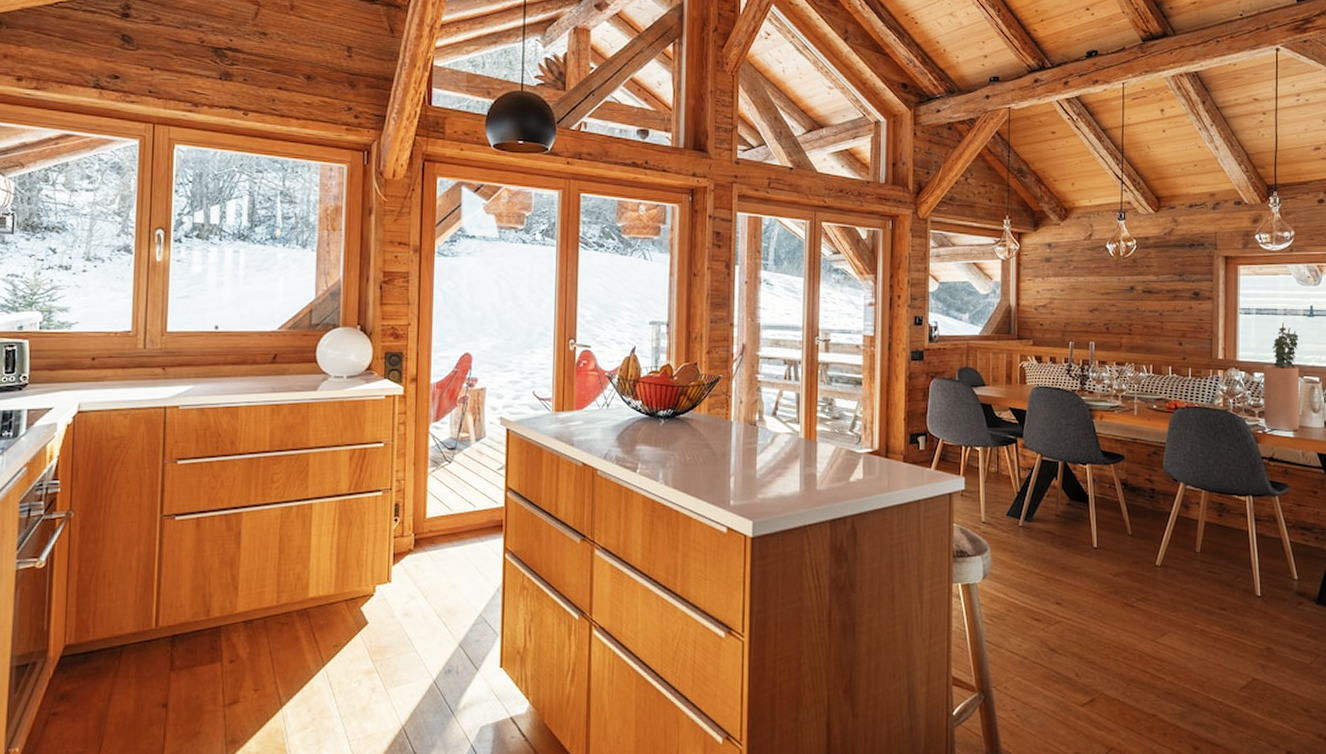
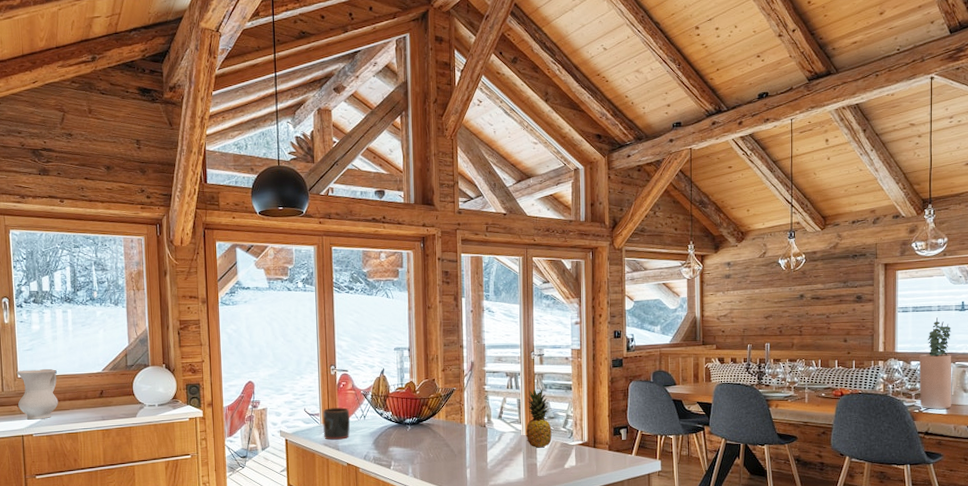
ceramic jug: none [163,322,219,387] -> present [16,368,59,420]
mug: none [554,392,590,433] -> present [322,407,351,440]
fruit: none [804,380,836,455] -> present [525,388,552,448]

